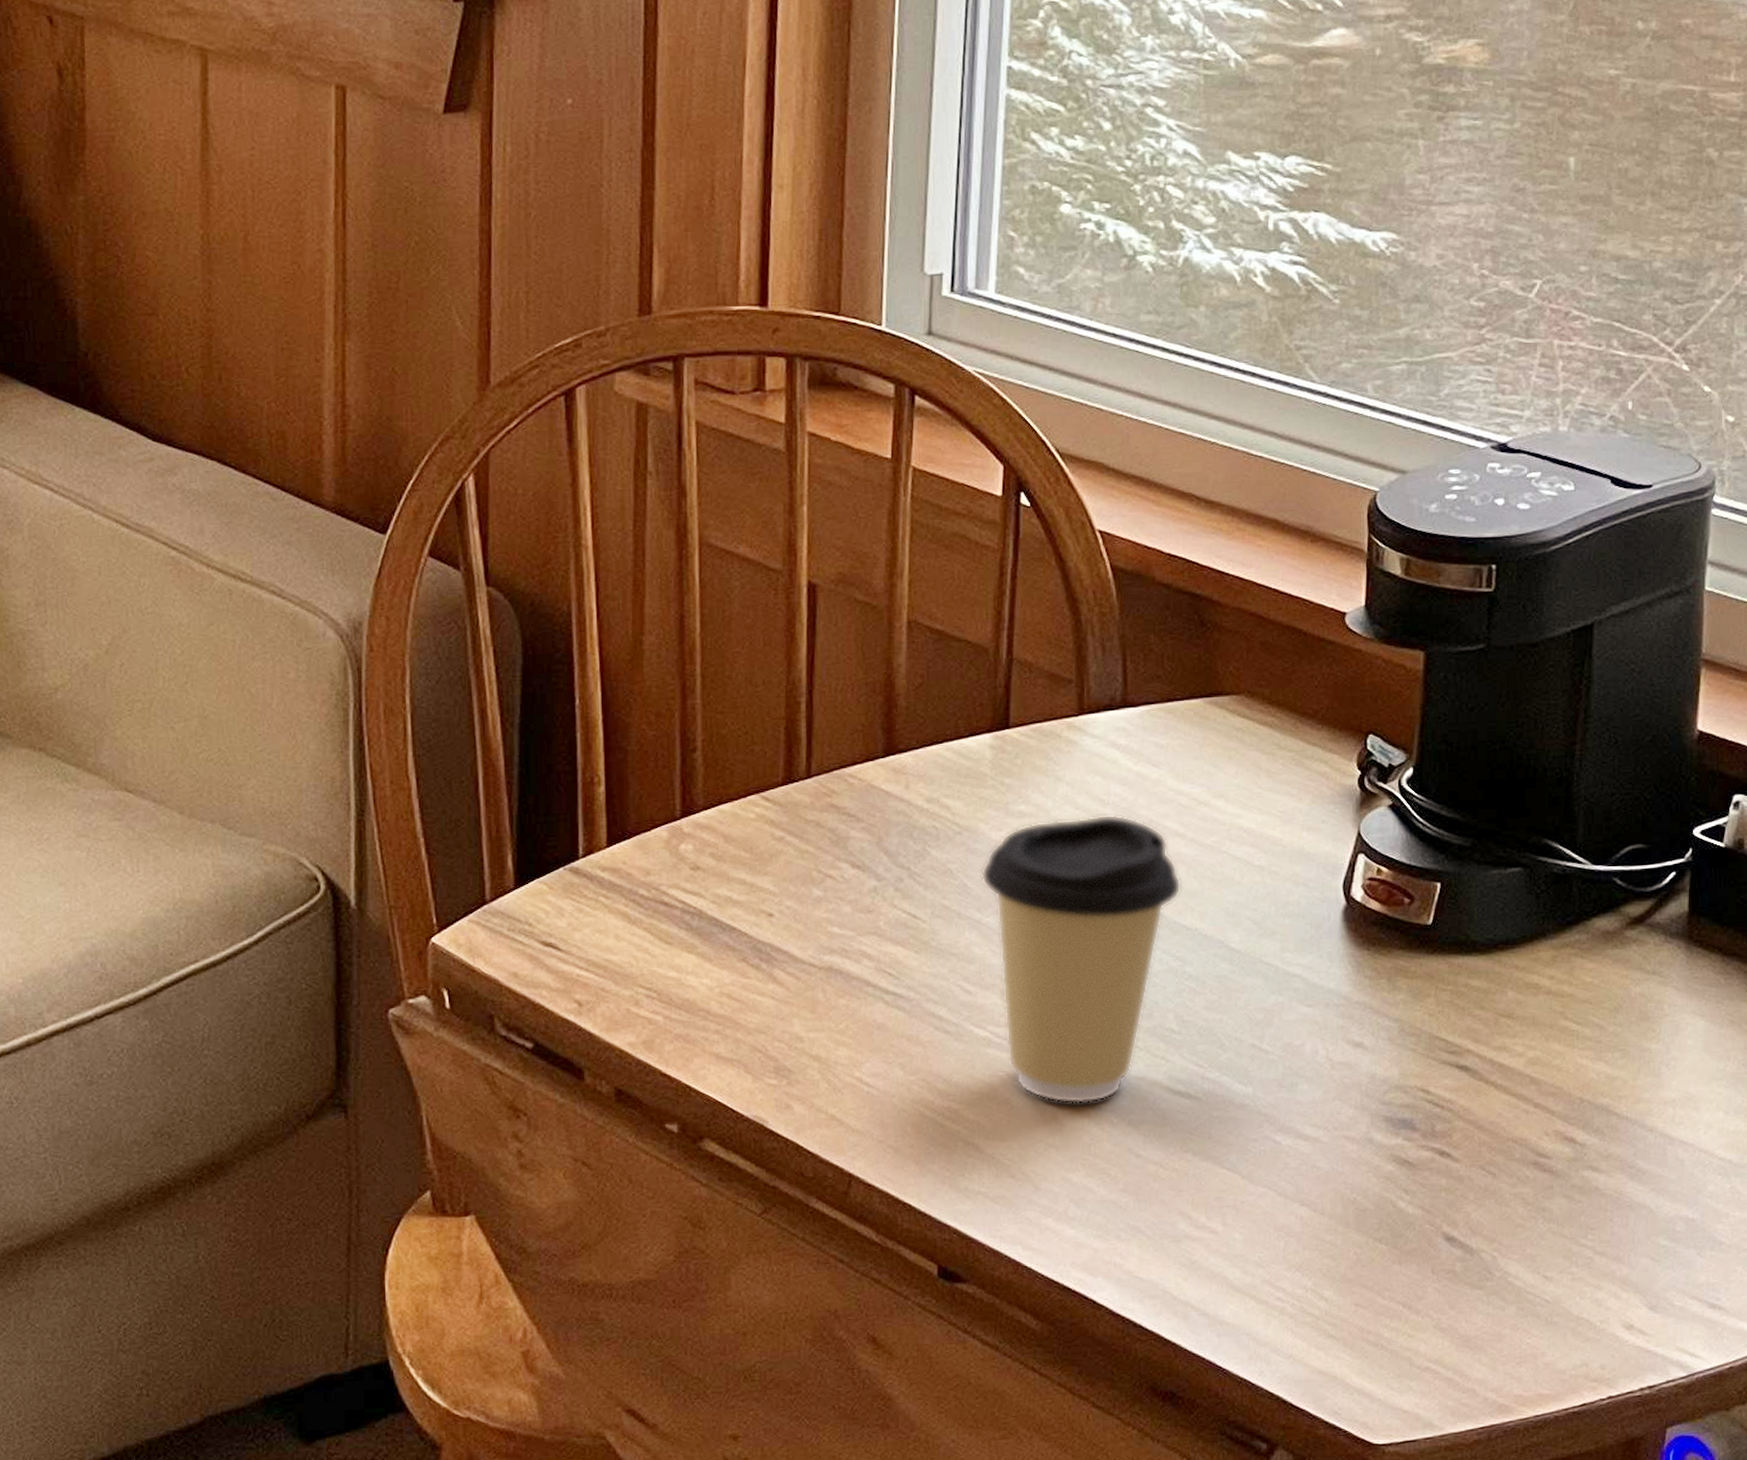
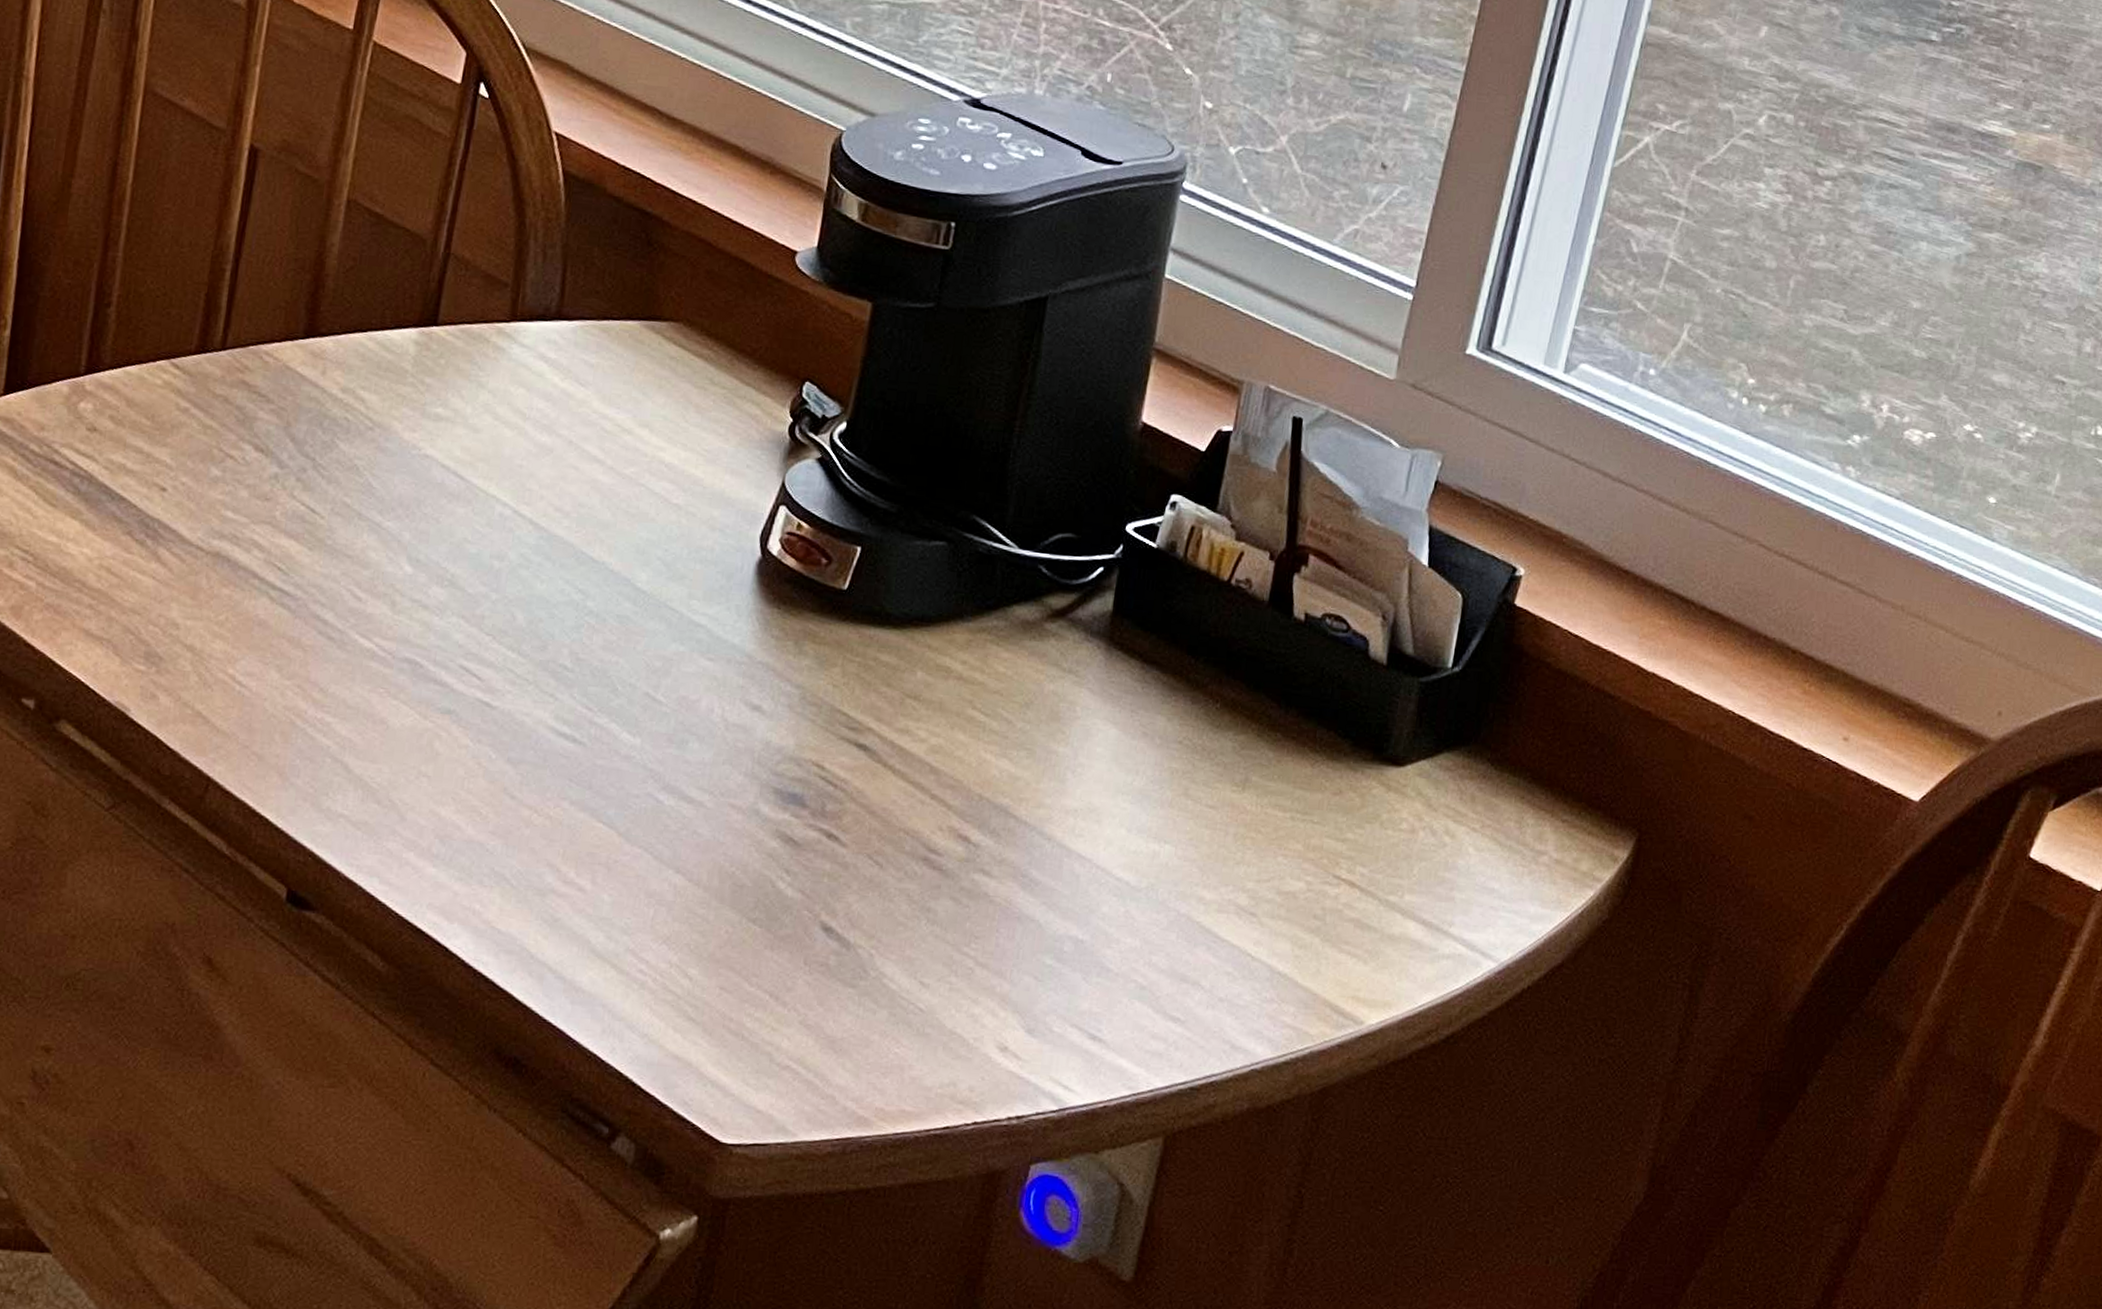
coffee cup: present [980,814,1181,1104] -> none [387,428,594,734]

